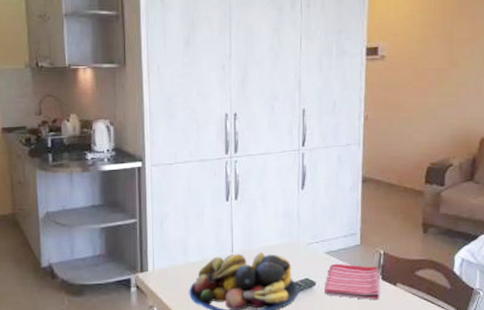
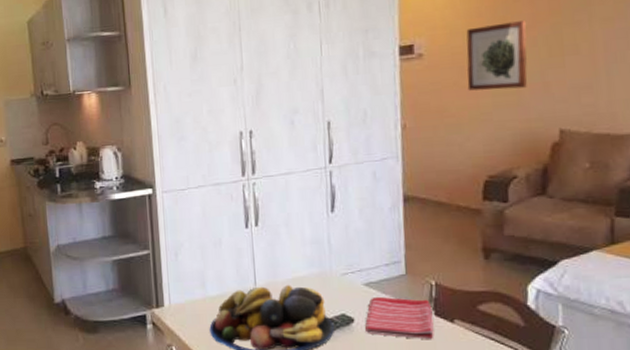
wall art: none [419,35,468,91] -> present [466,20,528,91]

